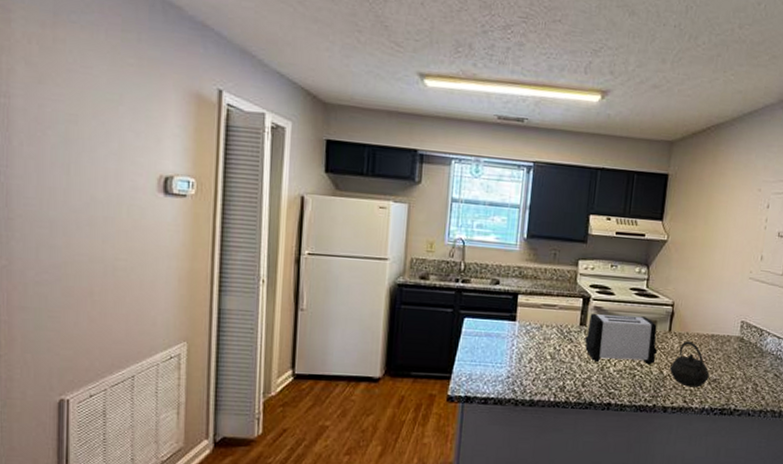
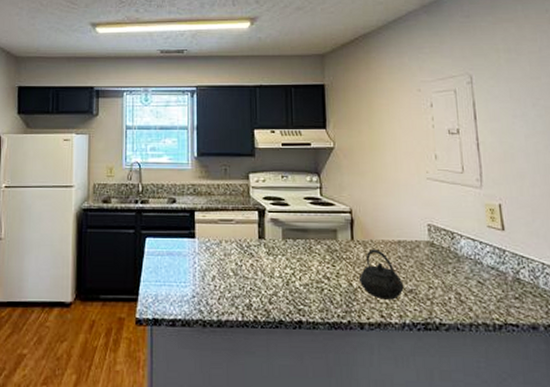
toaster: present [585,313,657,365] -> none [265,225,342,277]

